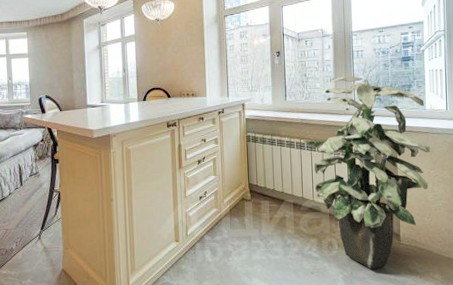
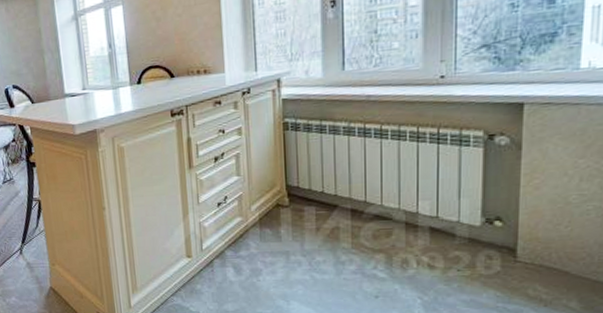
indoor plant: present [303,76,430,269] -> none [369,26,581,294]

